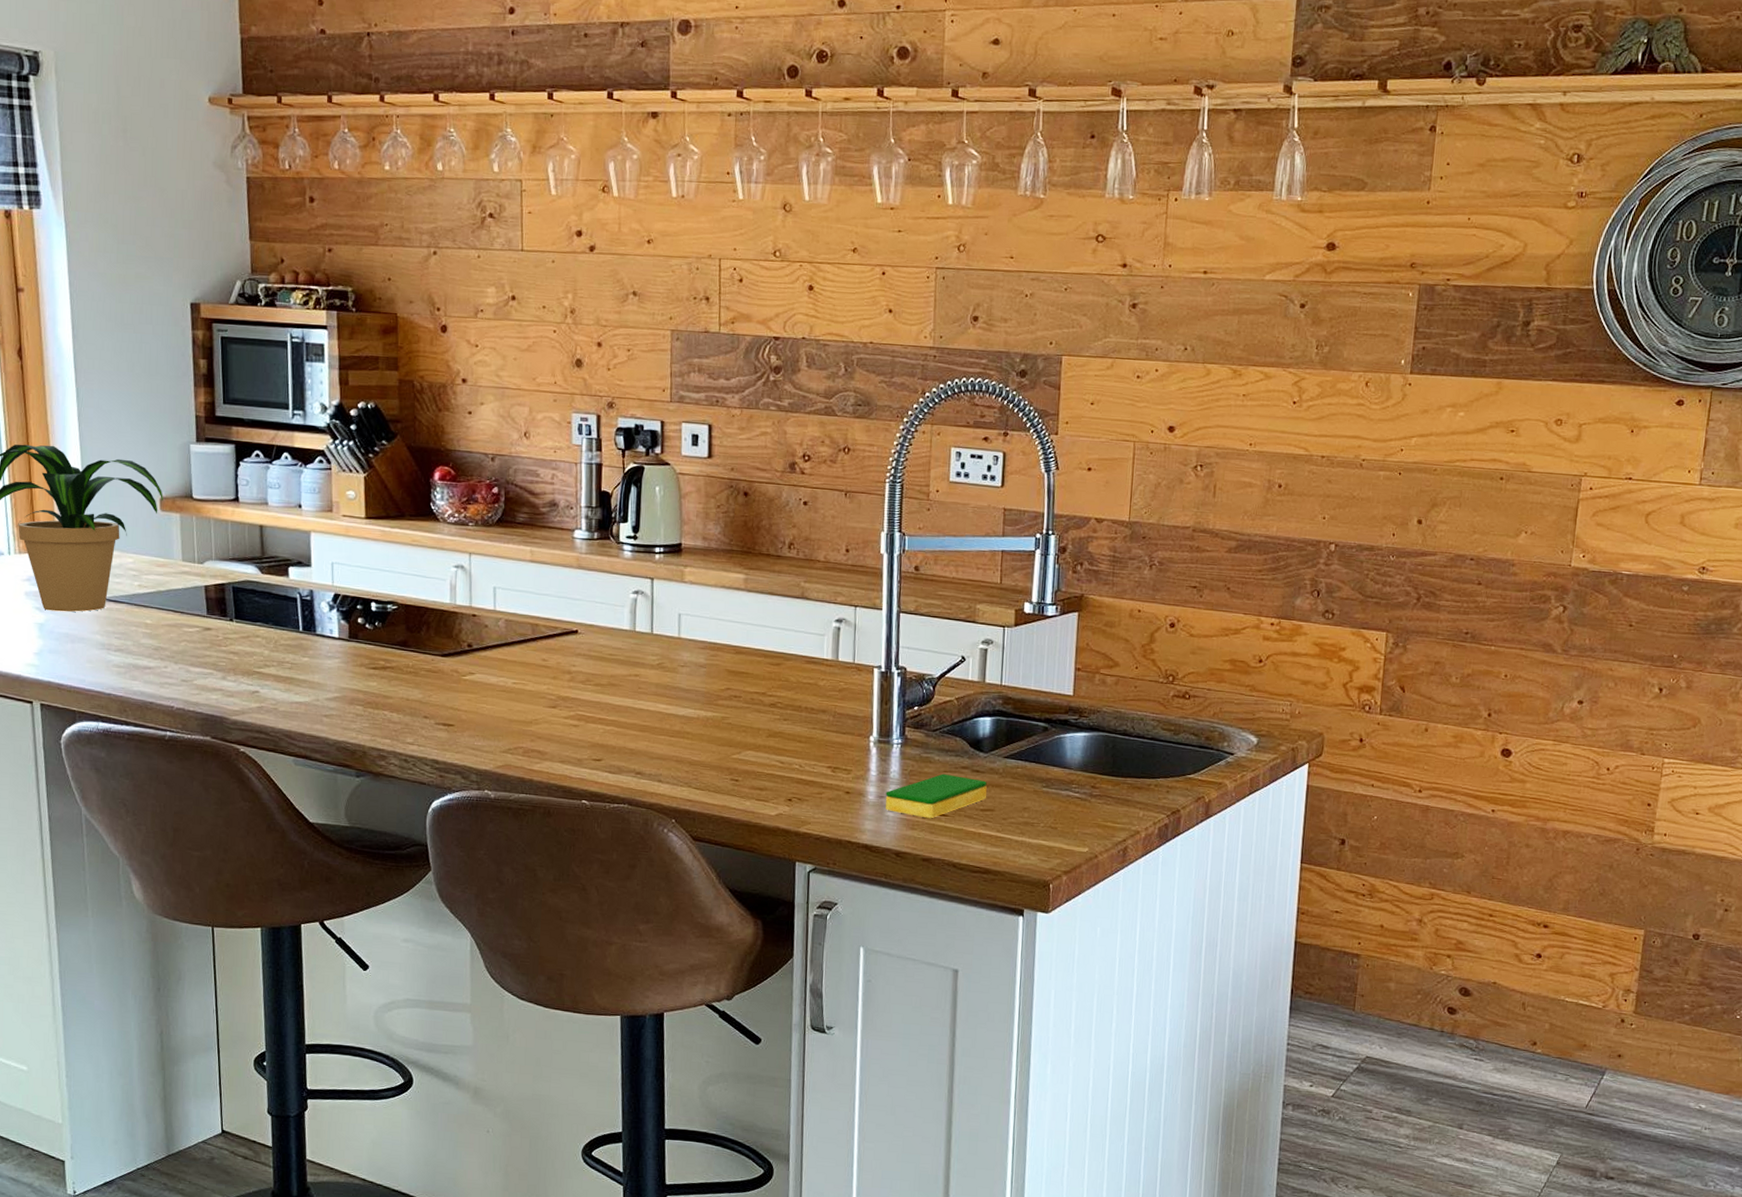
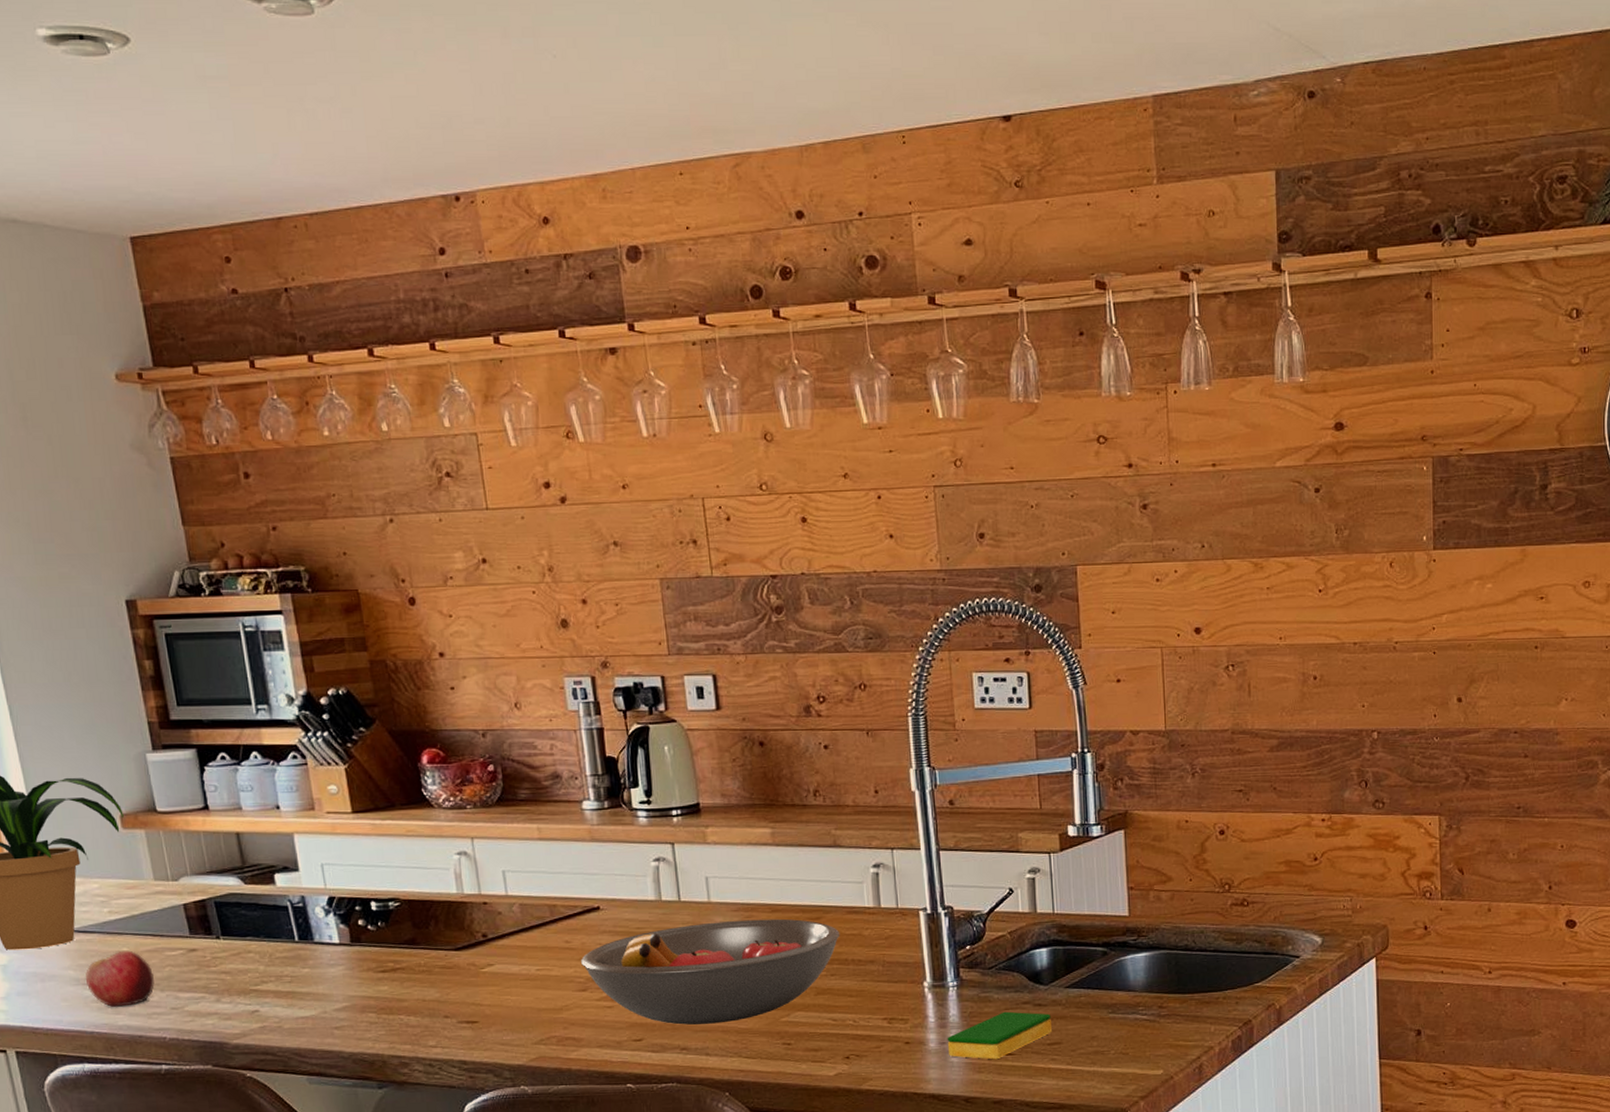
apple: none [110,622,170,674] -> present [85,950,155,1008]
fruit bowl: none [554,656,797,753] -> present [581,918,840,1025]

